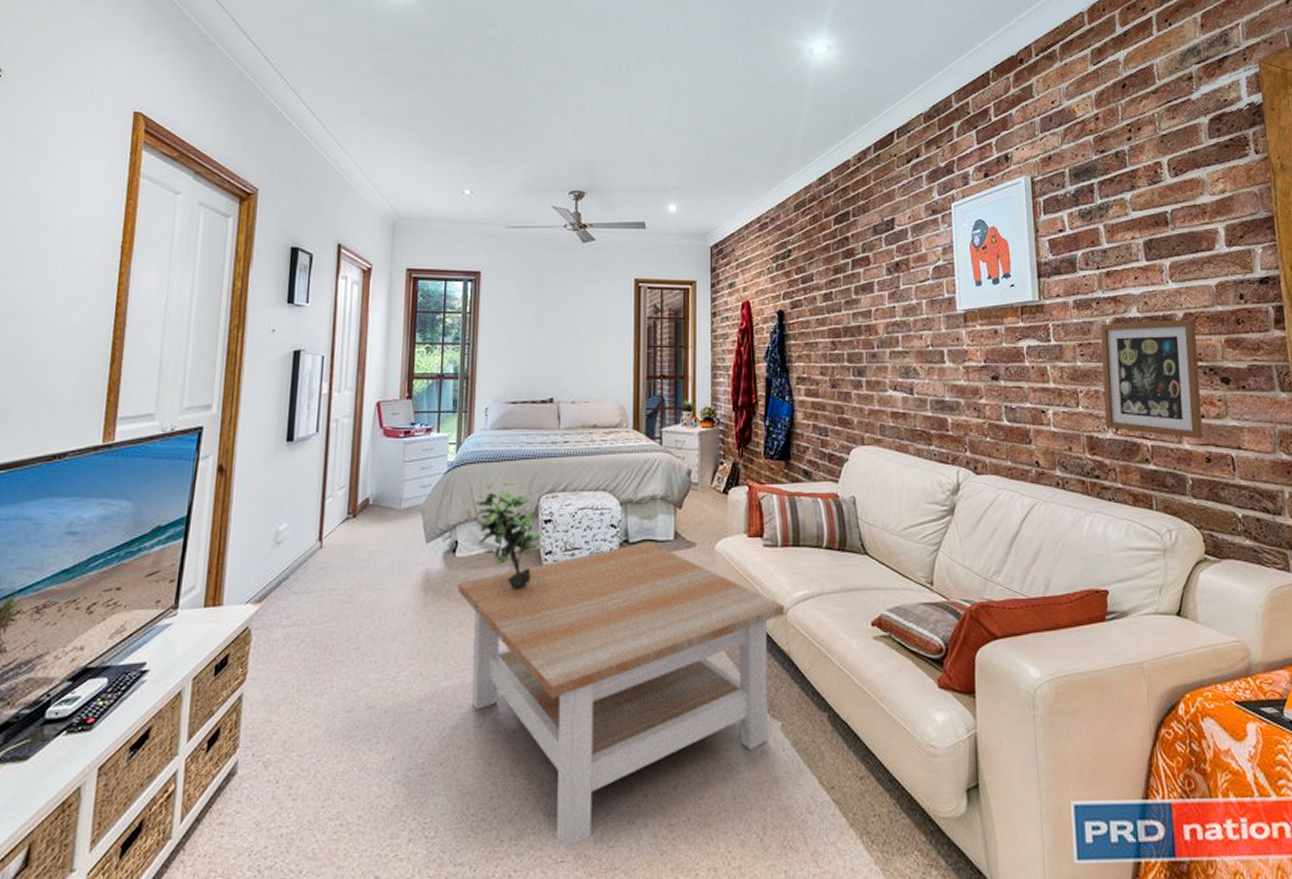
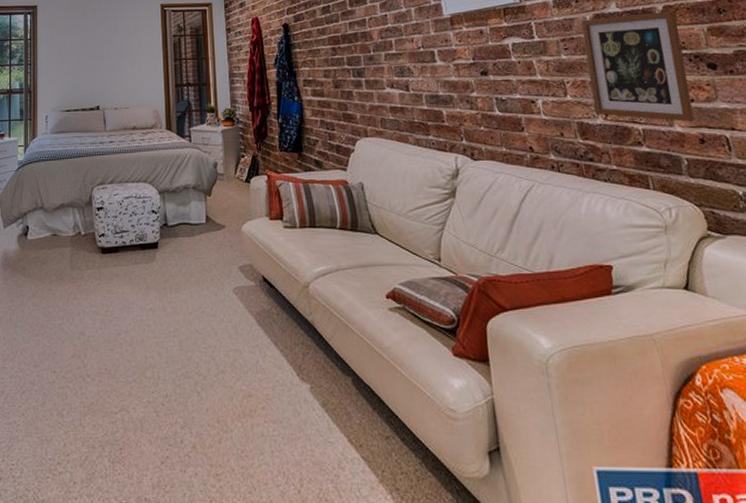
coffee table: present [457,541,784,849] -> none [30,224,306,492]
potted plant: present [473,477,541,589] -> none [39,173,95,266]

